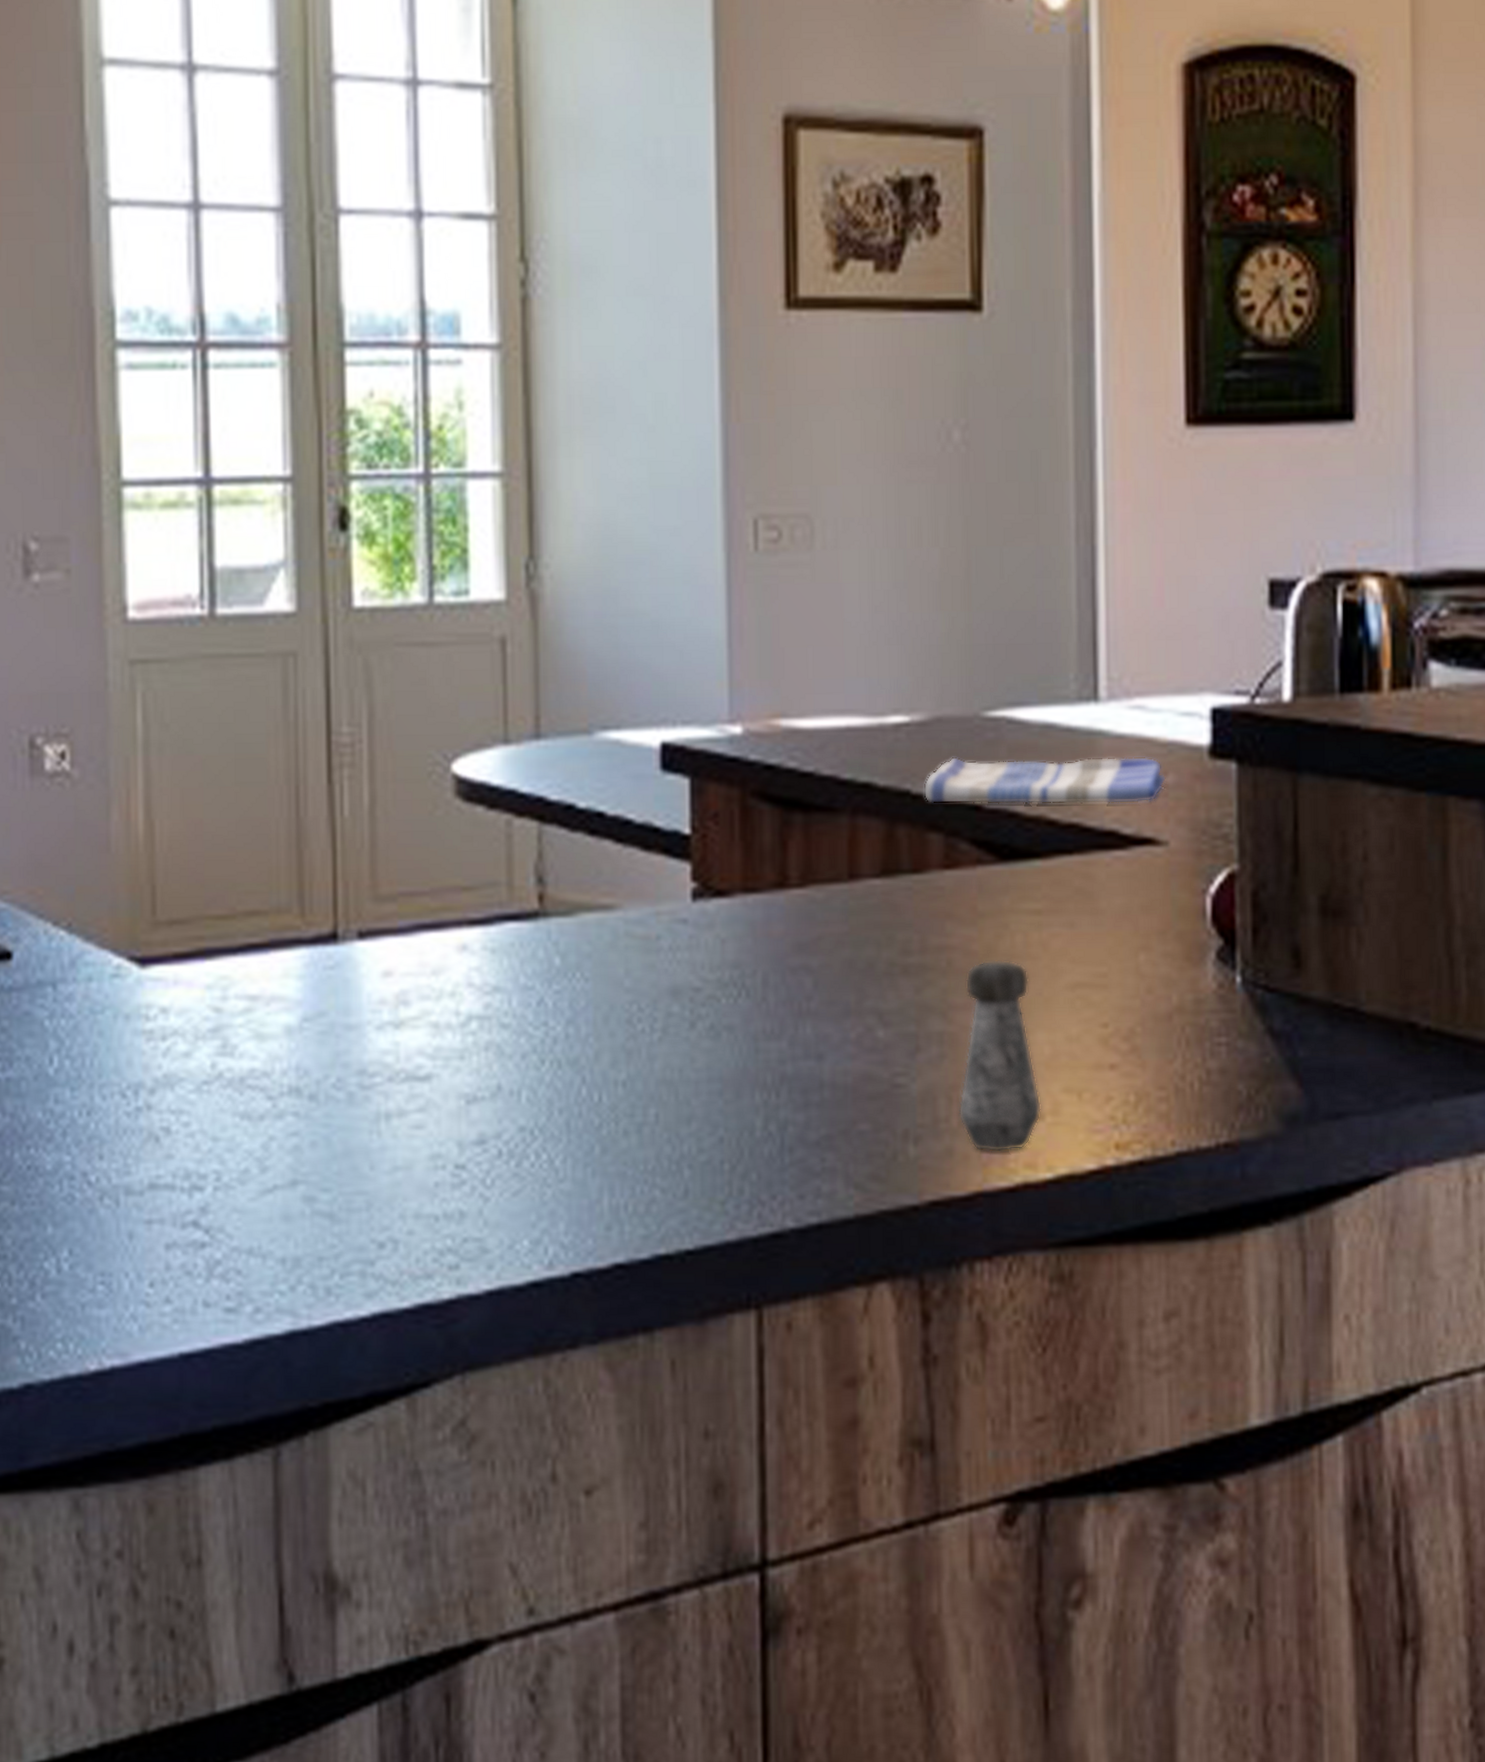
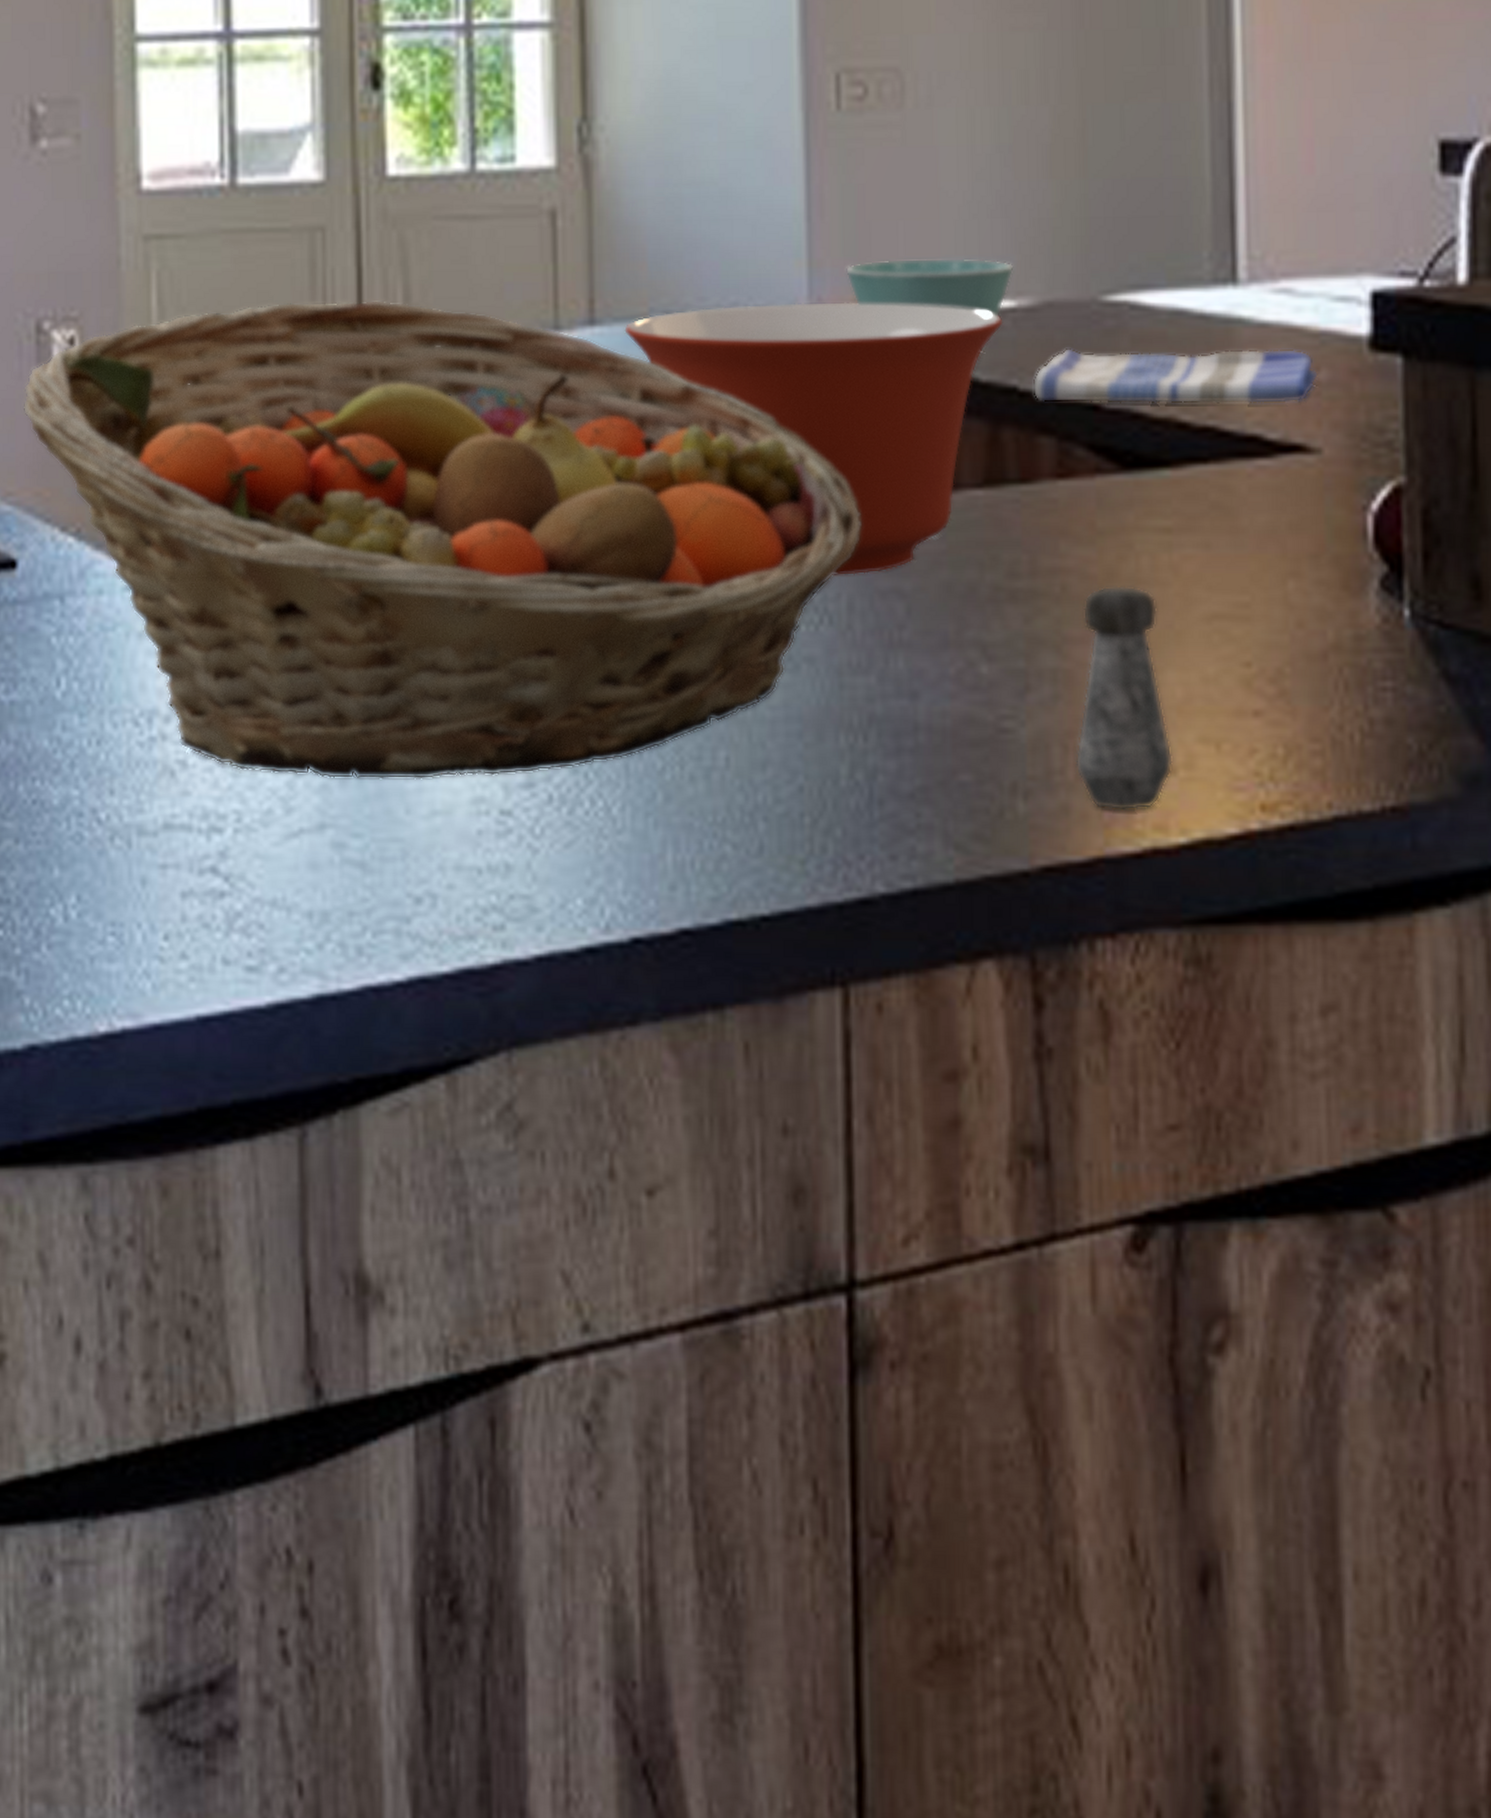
fruit basket: none [17,717,775,1141] -> present [23,299,862,780]
mixing bowl: none [566,718,899,956] -> present [624,302,1003,576]
bowl: none [761,679,908,729] -> present [845,257,1014,316]

